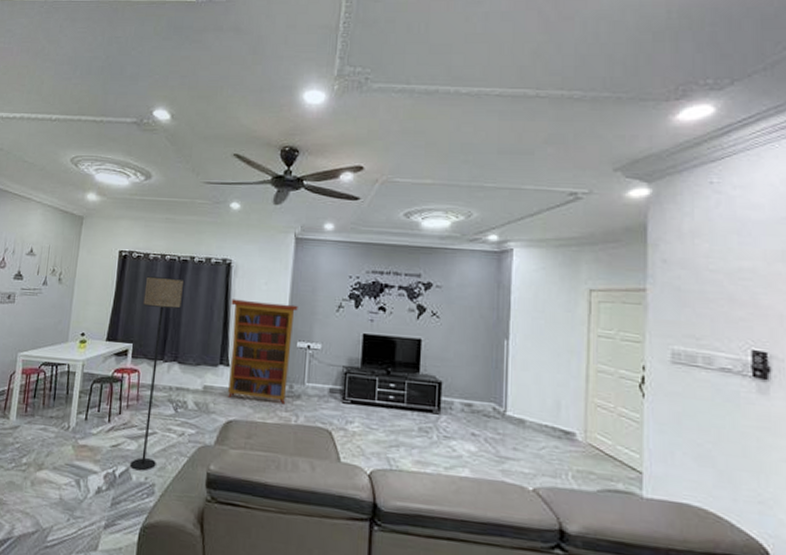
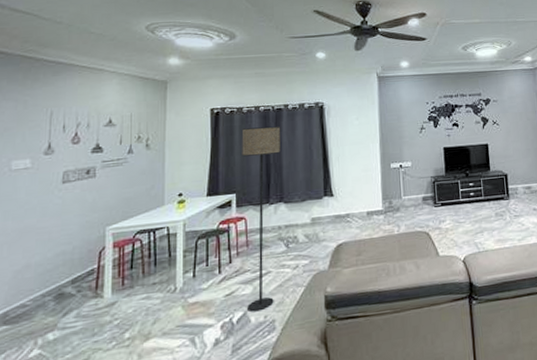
bookcase: present [228,299,298,405] -> none [328,133,388,224]

